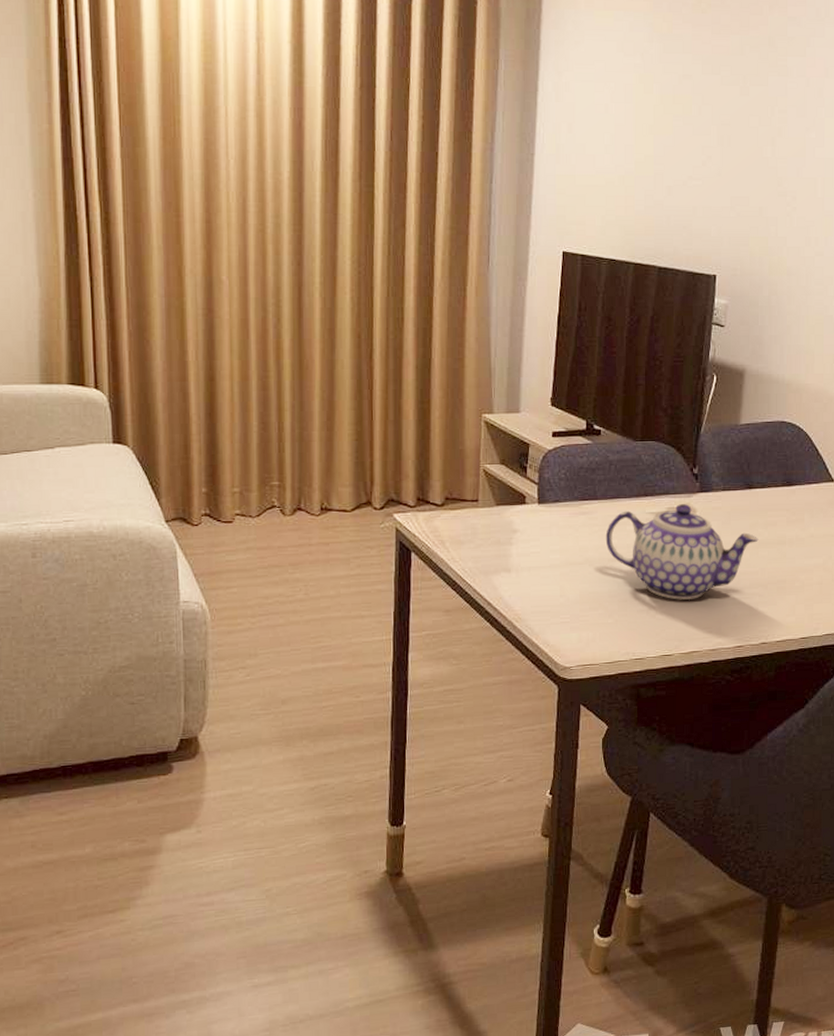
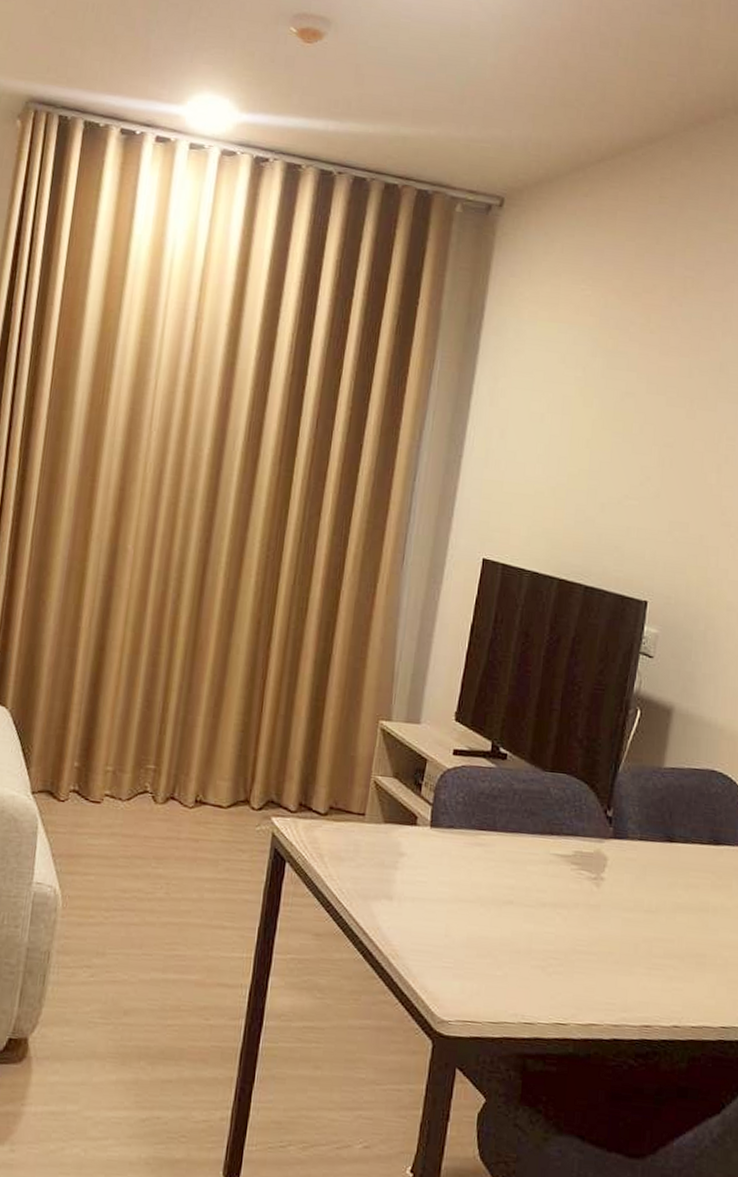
teapot: present [605,504,759,600] -> none [501,848,677,962]

